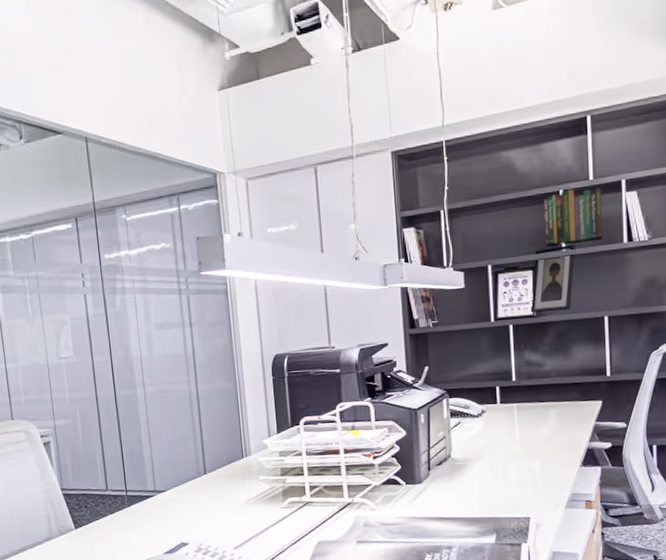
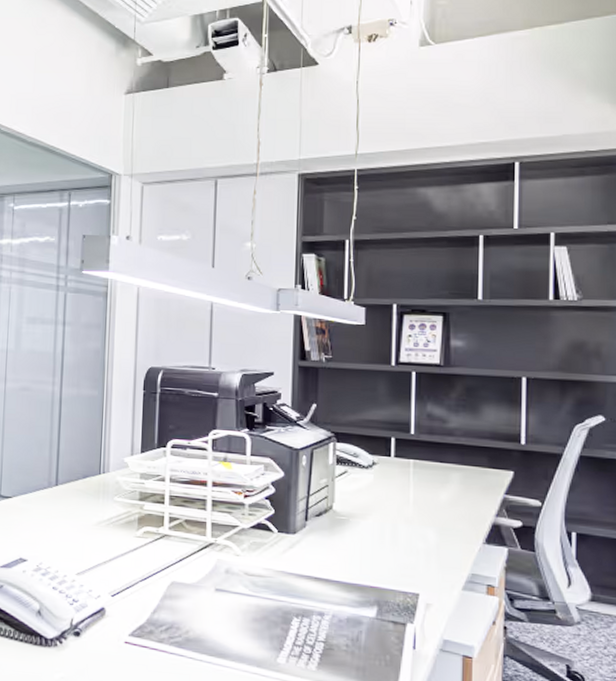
picture frame: present [530,244,576,313] -> none [437,294,494,364]
books: present [544,188,603,247] -> none [458,235,527,294]

